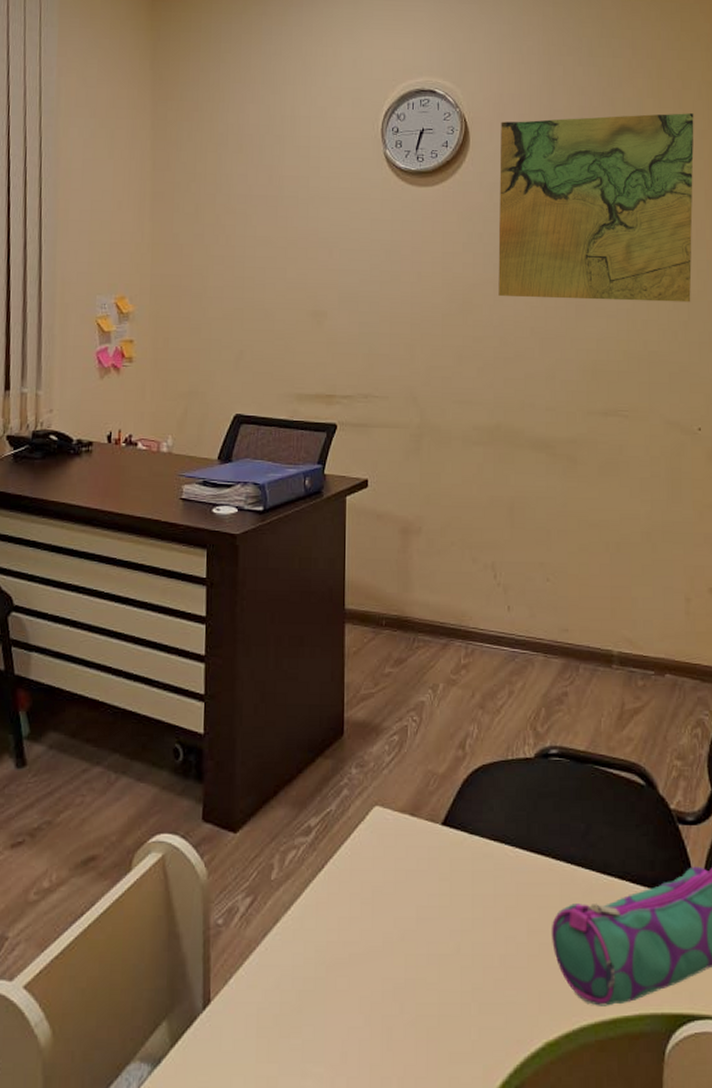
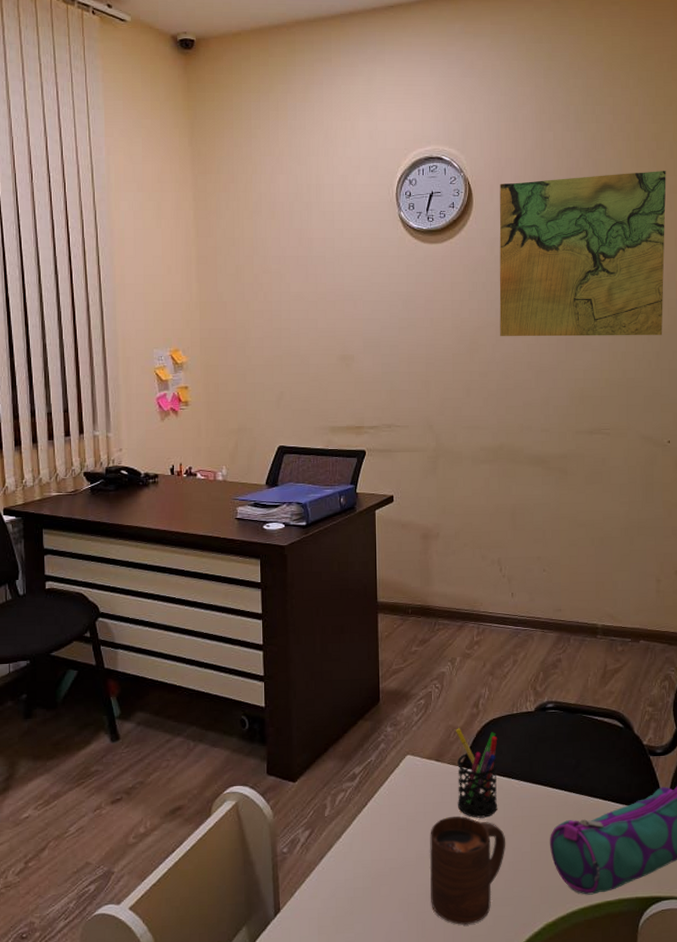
cup: none [399,889,497,1038] -> present [429,816,506,926]
pen holder: none [435,774,488,894] -> present [455,728,498,818]

